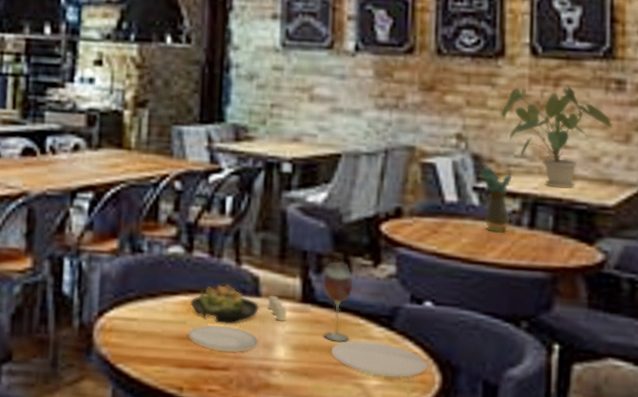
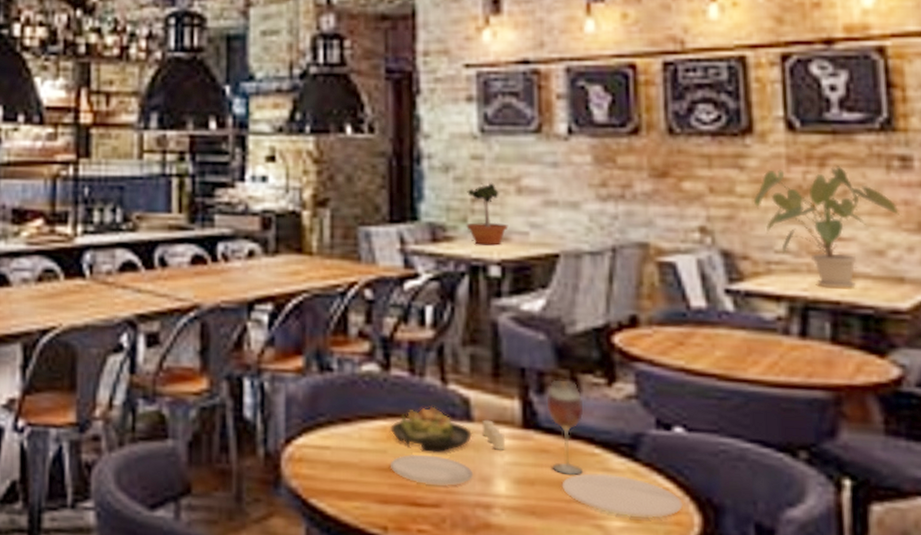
potted tree: none [265,89,301,145] -> present [466,181,509,246]
vase: present [479,162,512,234] -> none [730,260,776,345]

